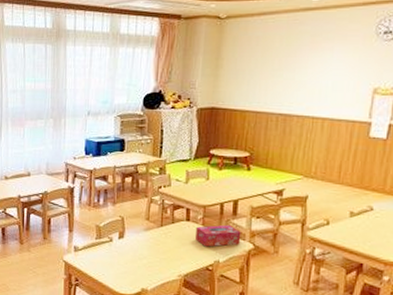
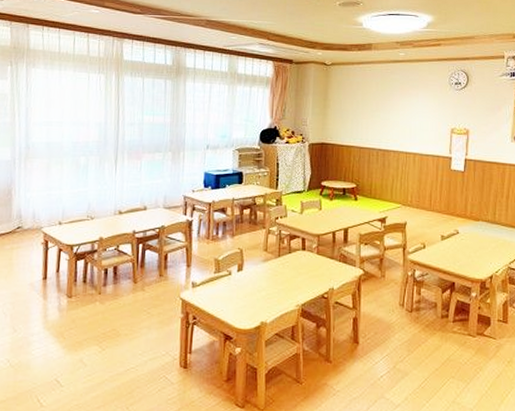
tissue box: present [194,225,241,247] -> none [310,252,352,275]

